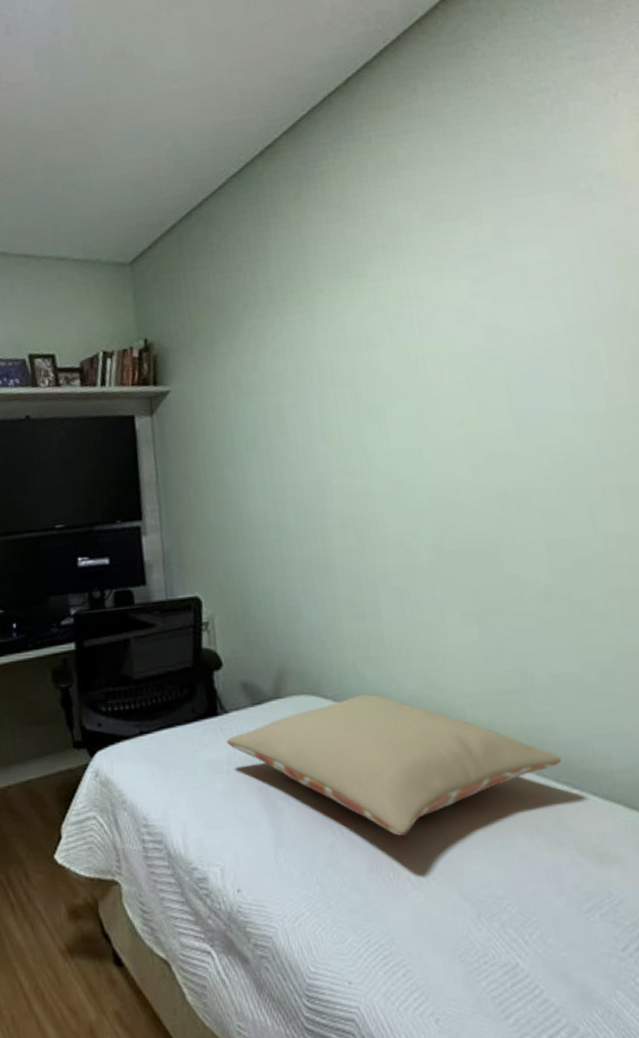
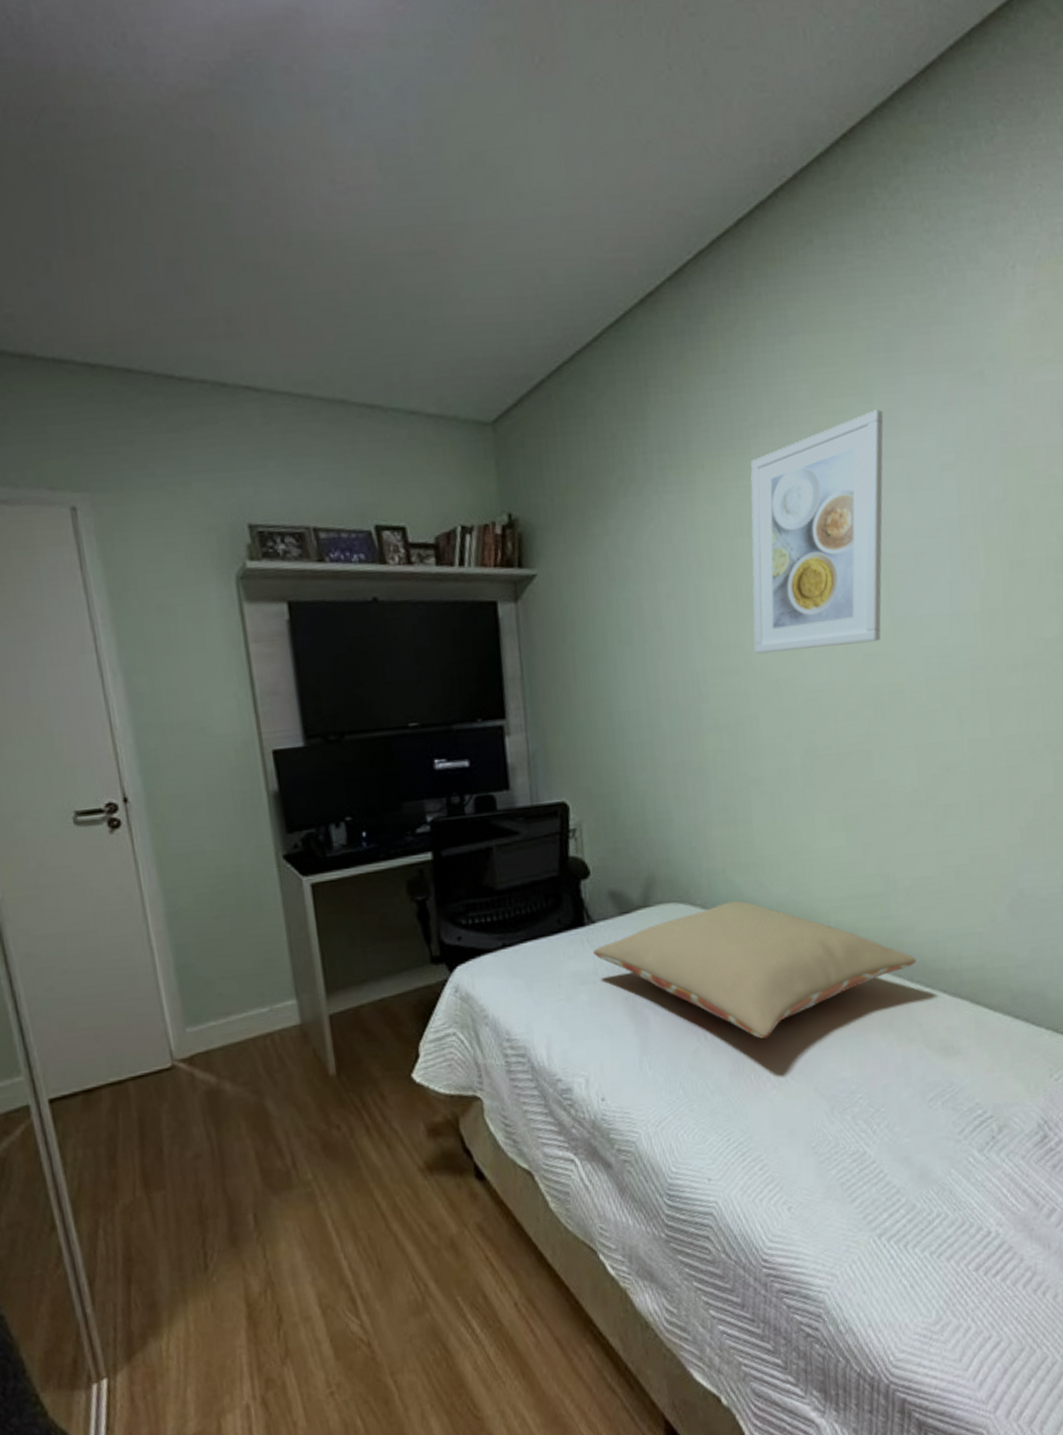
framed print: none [367,229,504,457] -> present [750,409,884,654]

